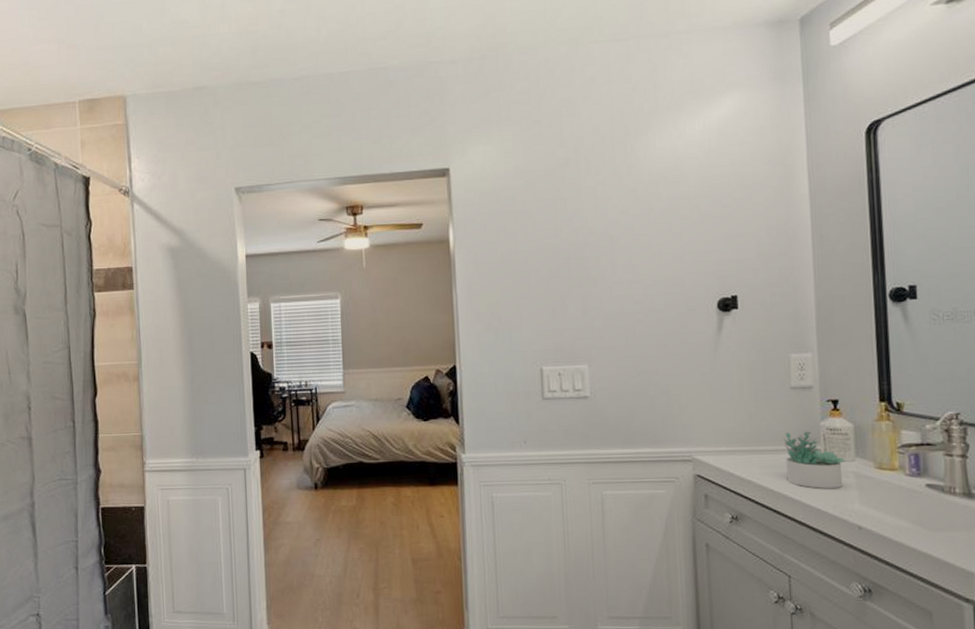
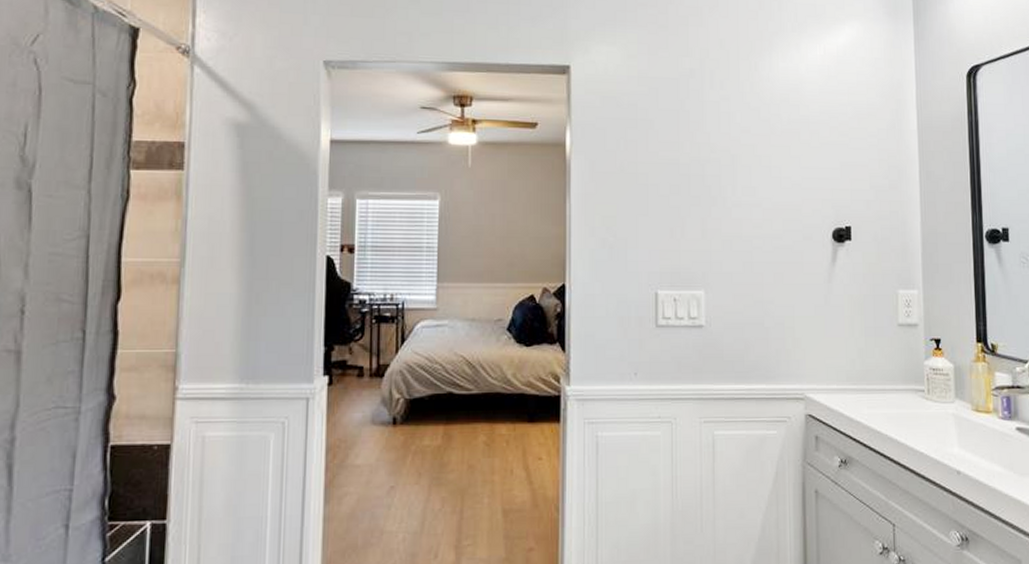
succulent plant: present [783,431,846,489] -> none [890,370,947,432]

